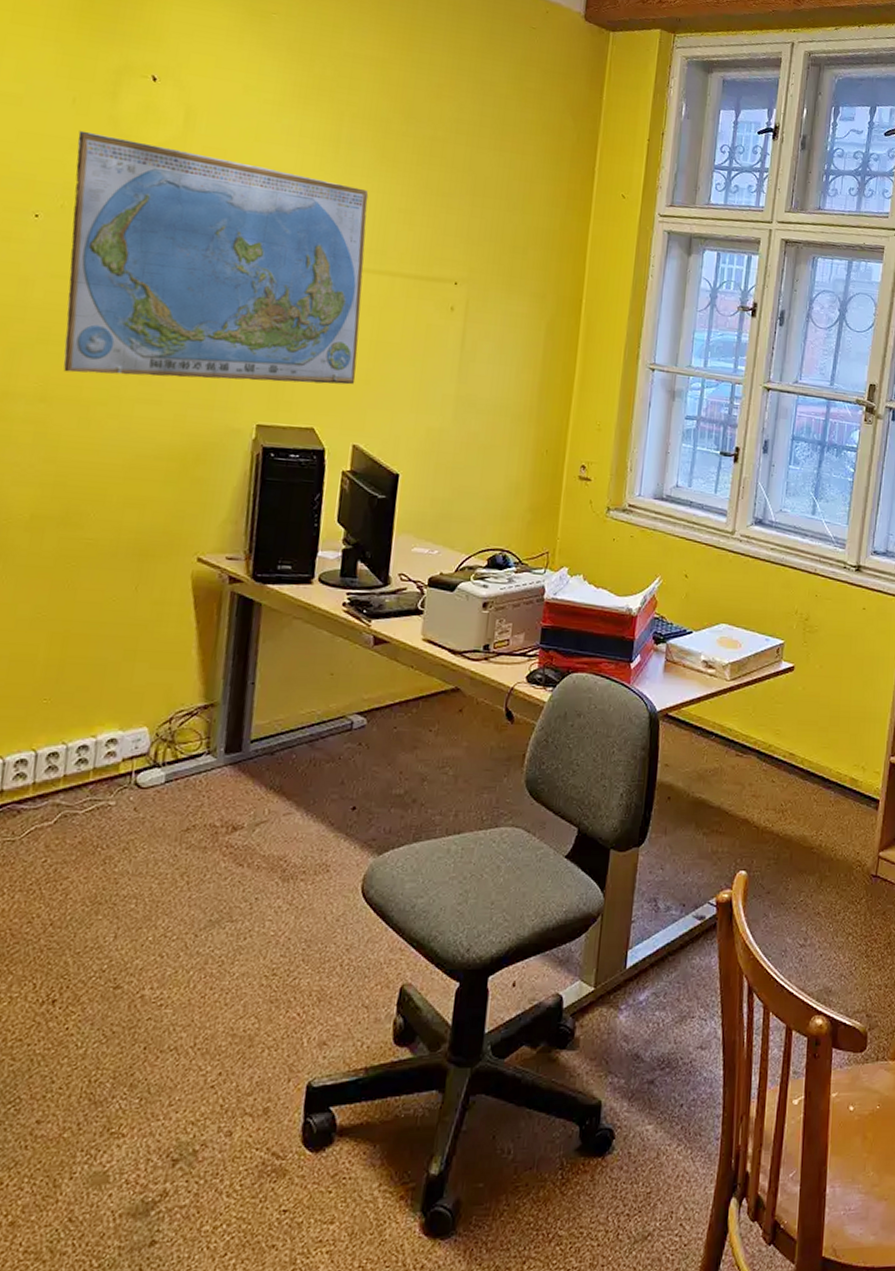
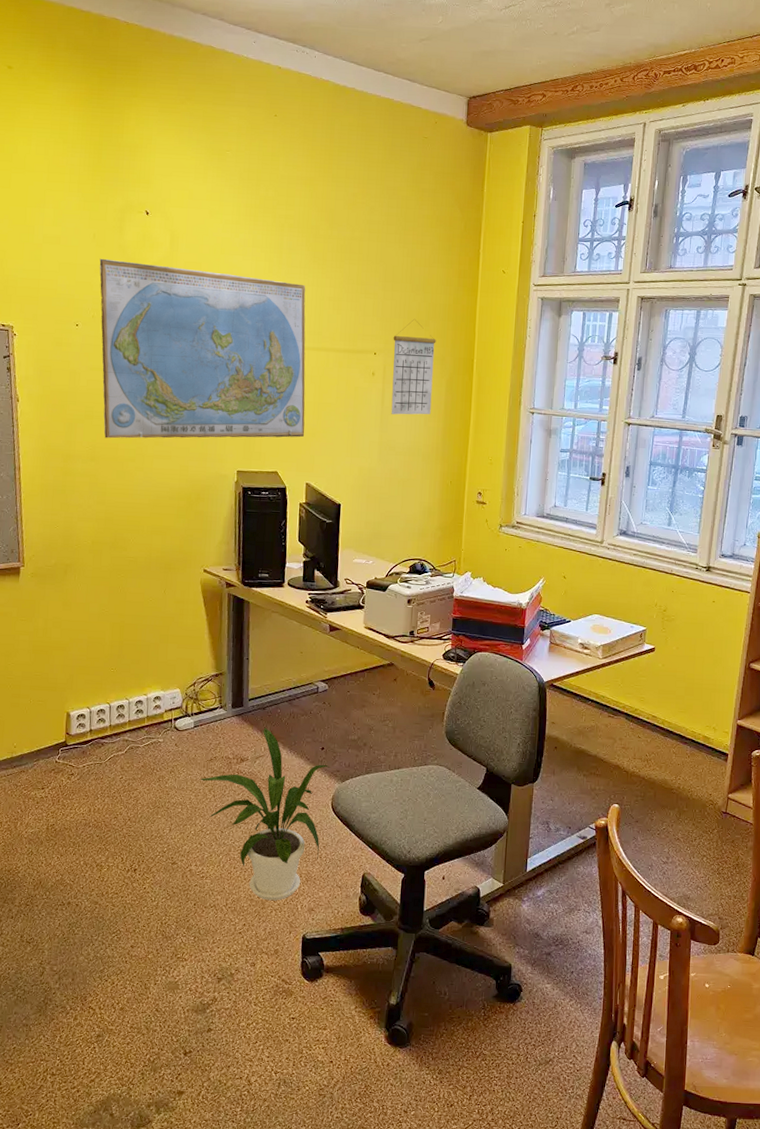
house plant: none [168,780,364,1033] -> present [200,727,331,900]
calendar: none [473,243,536,364] -> present [391,318,436,415]

